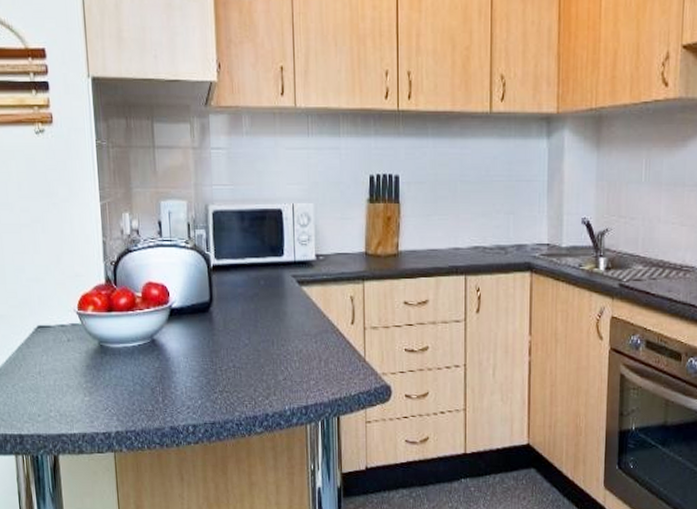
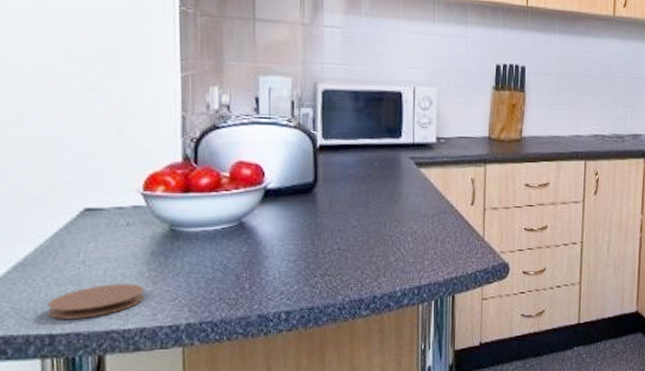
coaster: none [17,393,84,422] -> present [47,283,145,319]

